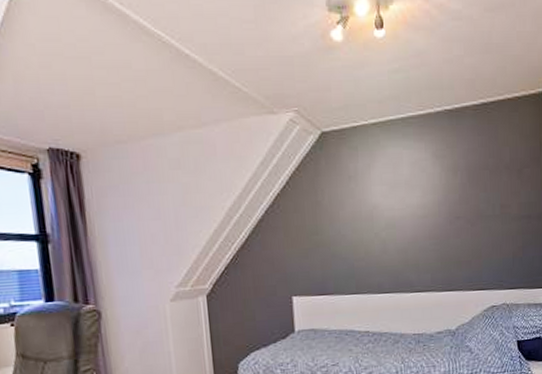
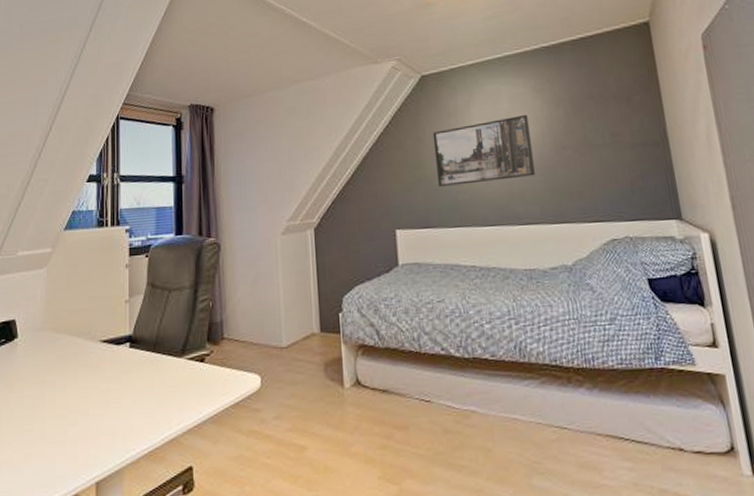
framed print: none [331,181,429,253] -> present [432,114,535,187]

